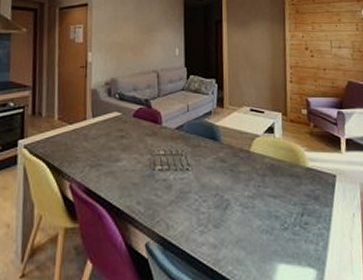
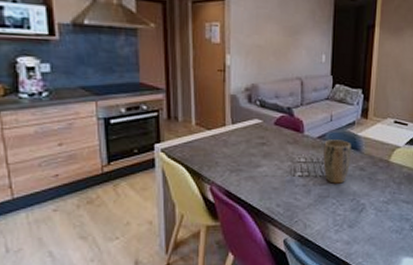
plant pot: none [182,130,210,177] -> present [323,139,351,184]

